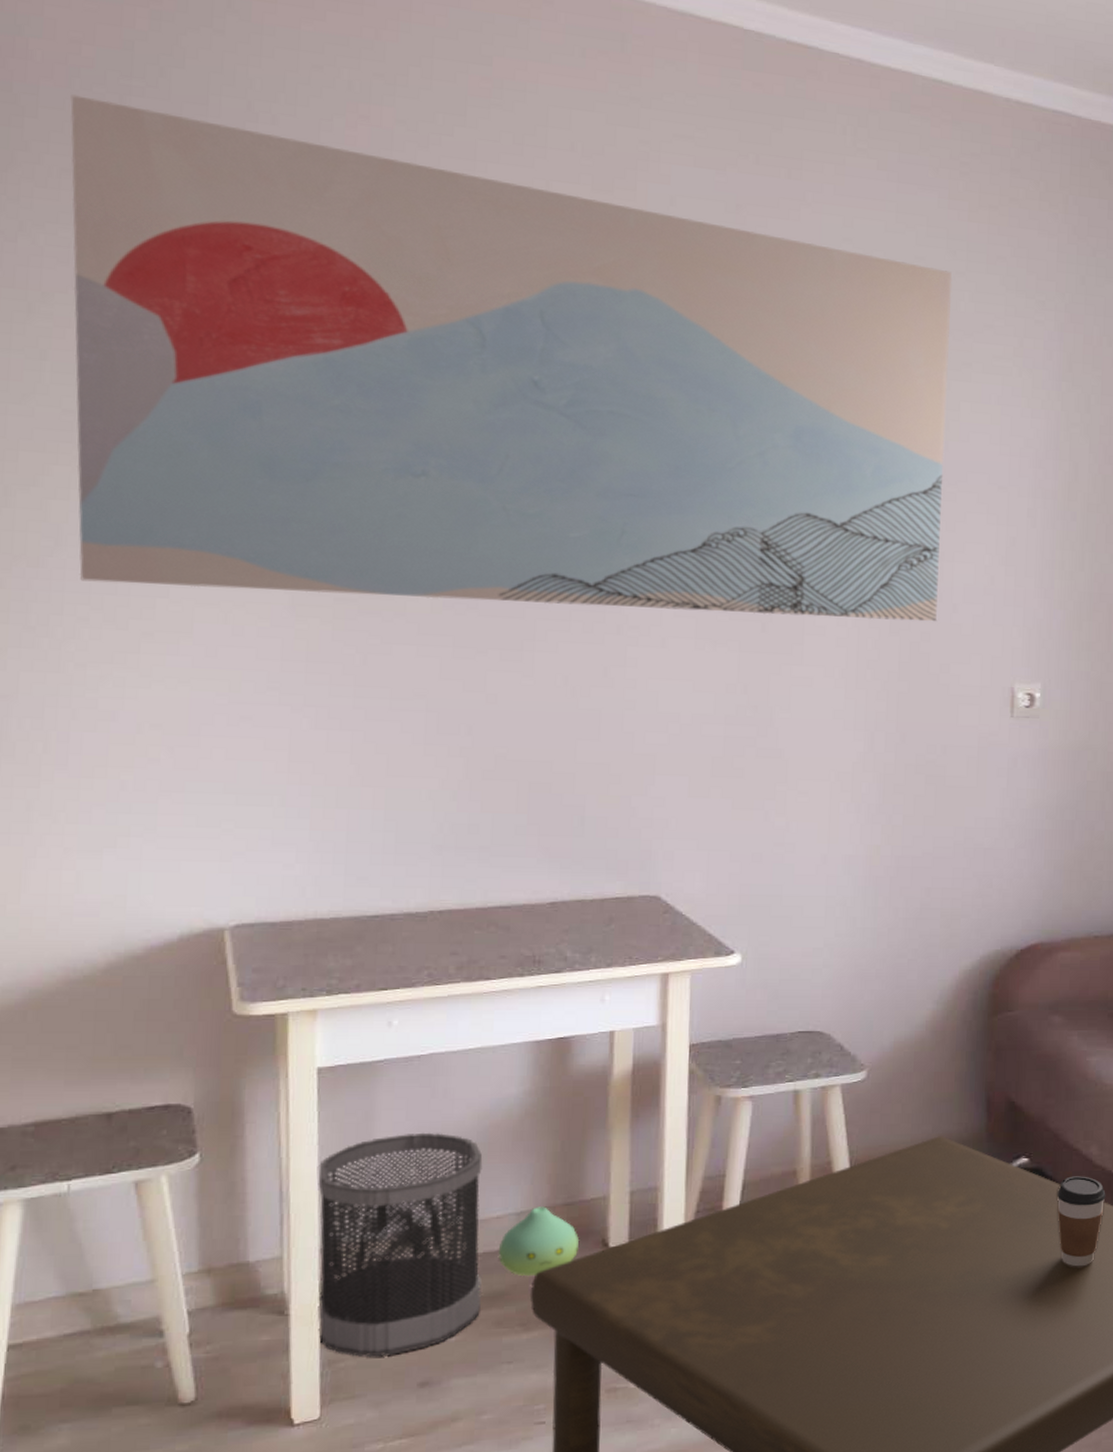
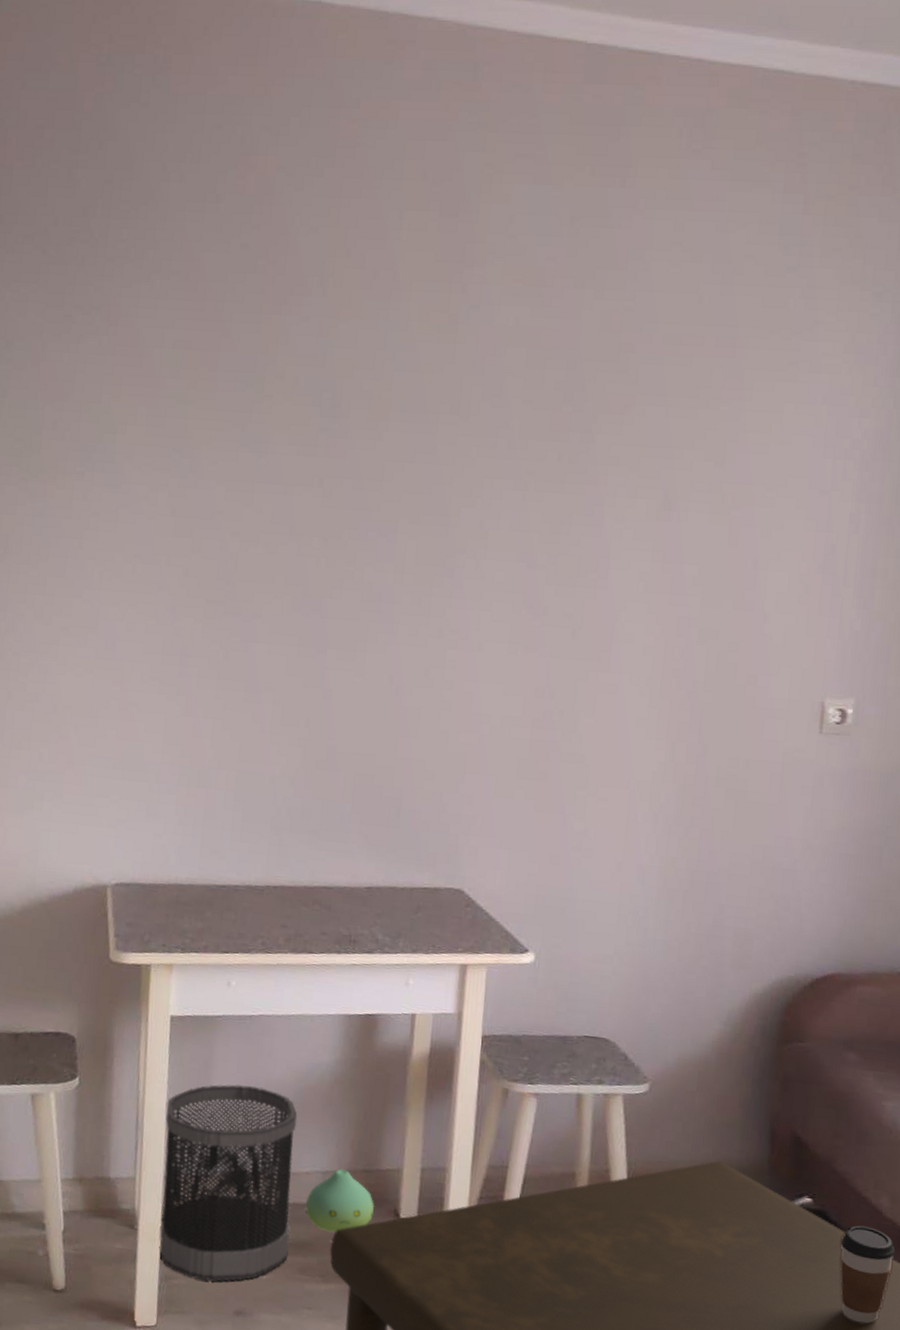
wall art: present [70,94,953,622] -> none [19,172,783,631]

